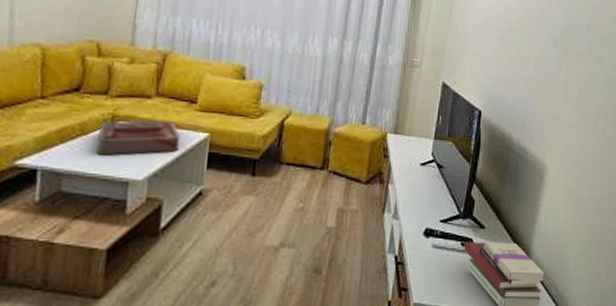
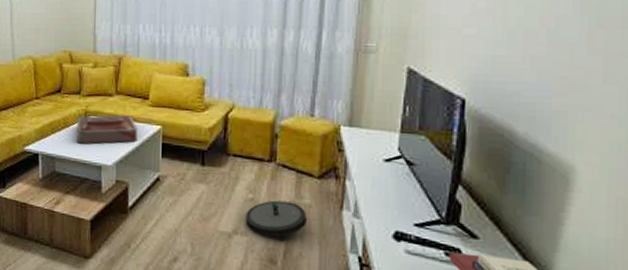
robot vacuum: none [294,208,353,249] -> present [245,200,307,242]

